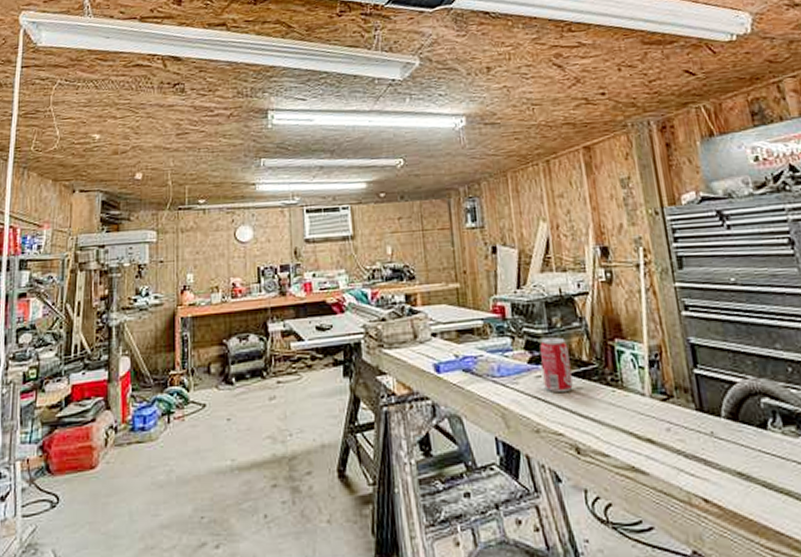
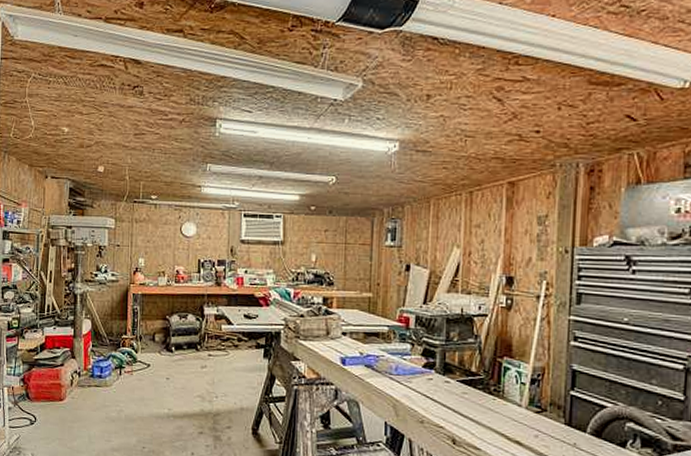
beverage can: present [540,337,573,393] -> none [434,348,461,395]

